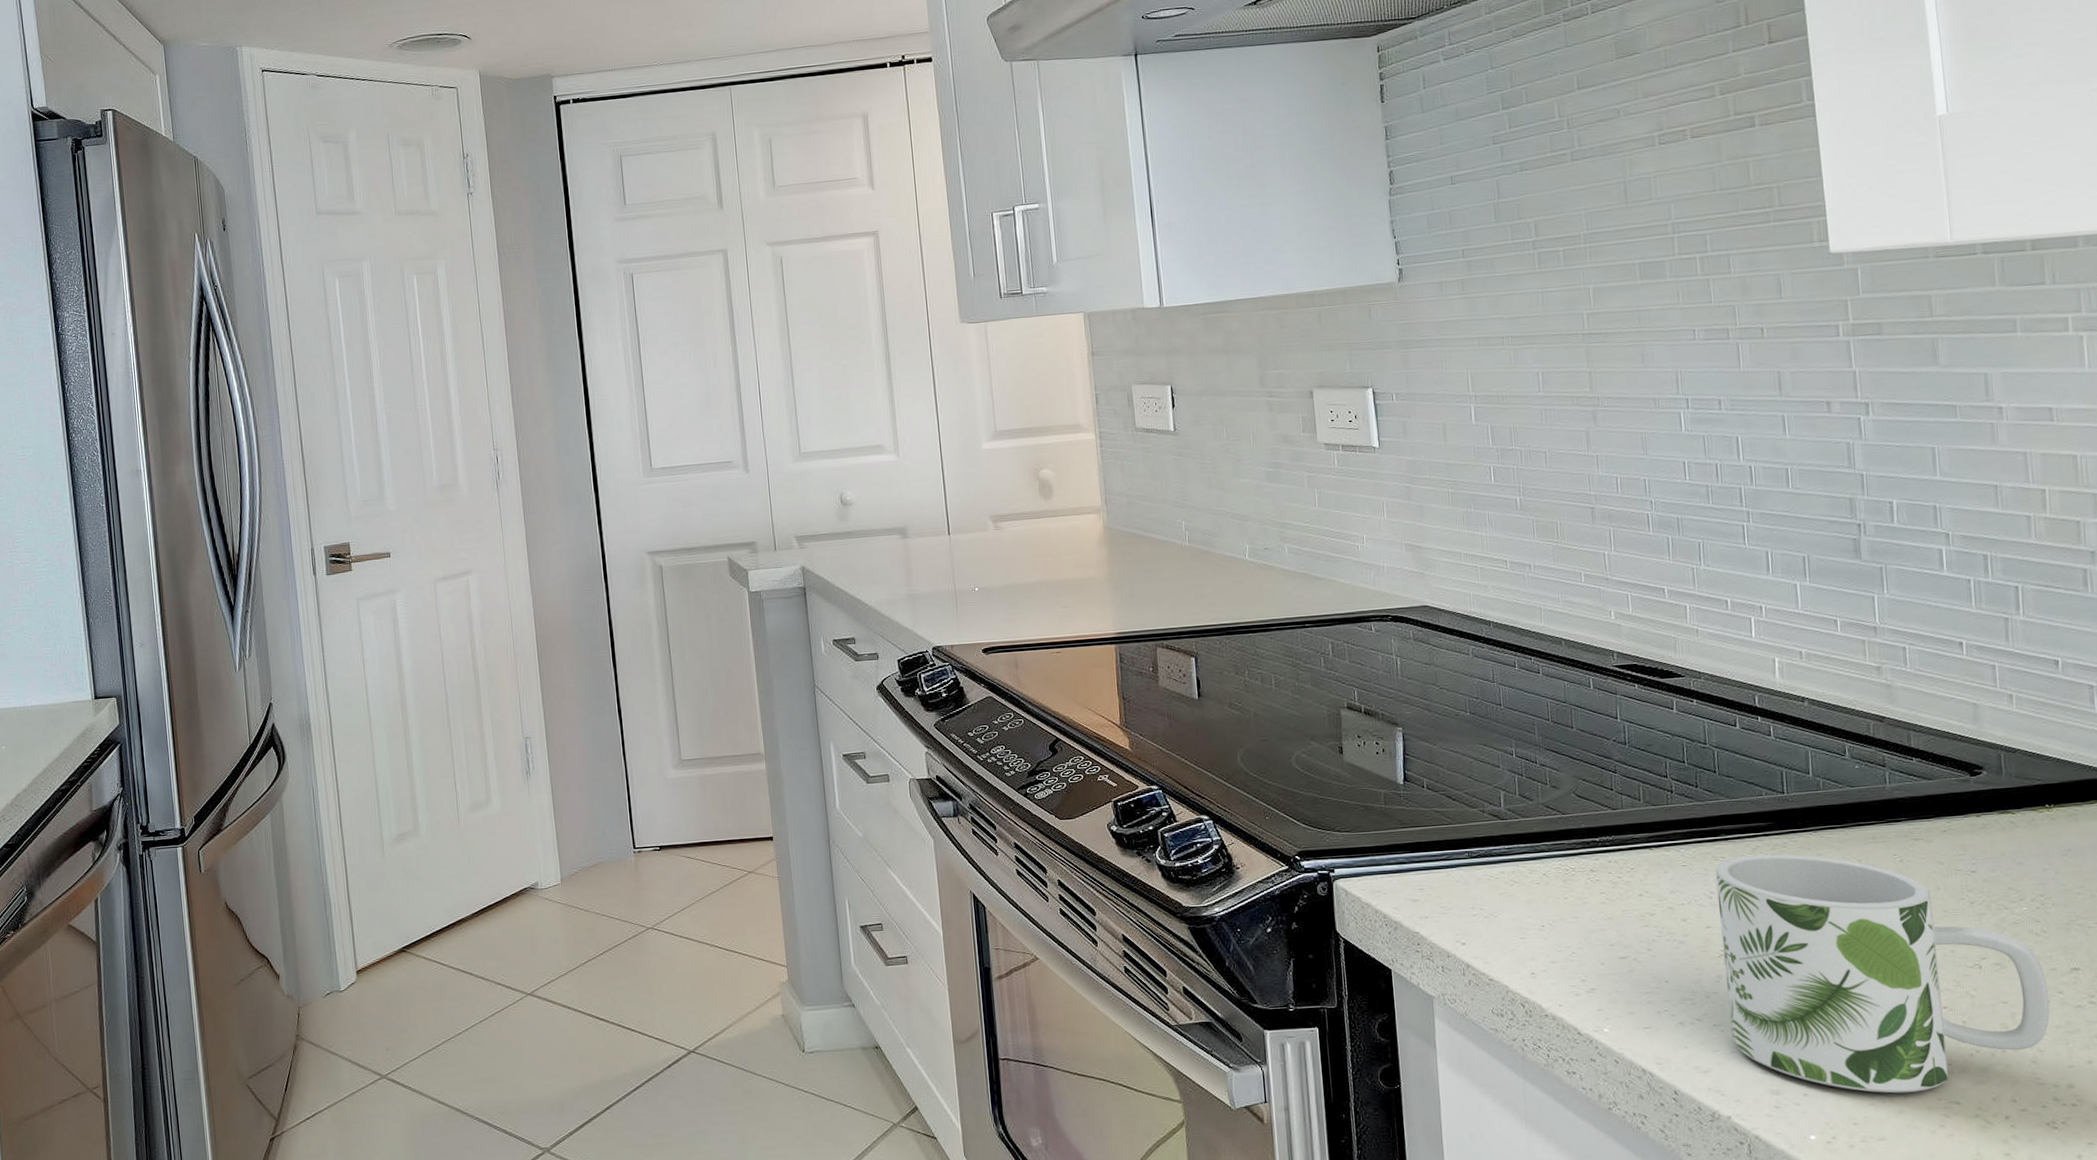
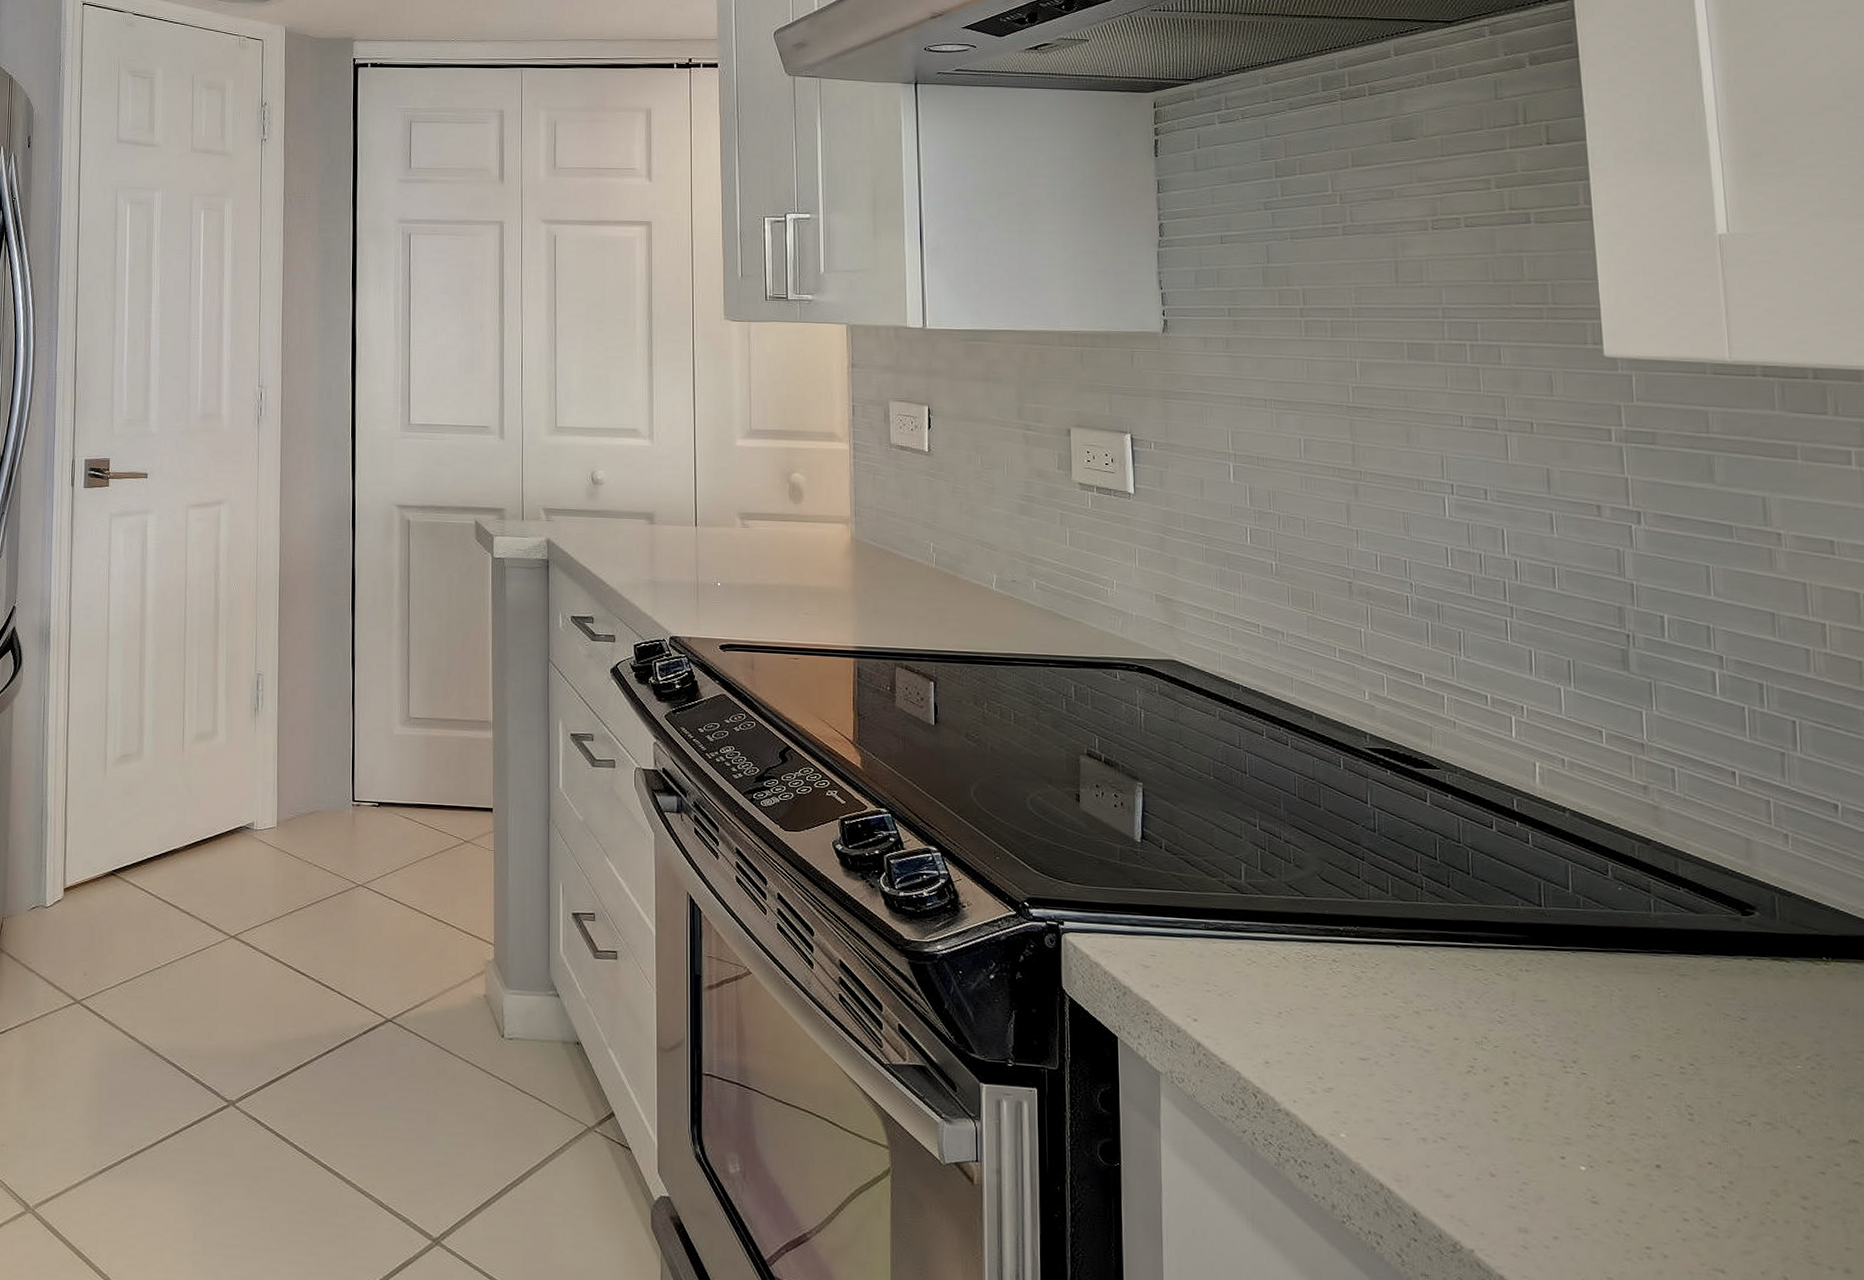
mug: present [1715,854,2050,1094] -> none [1465,967,1826,1253]

